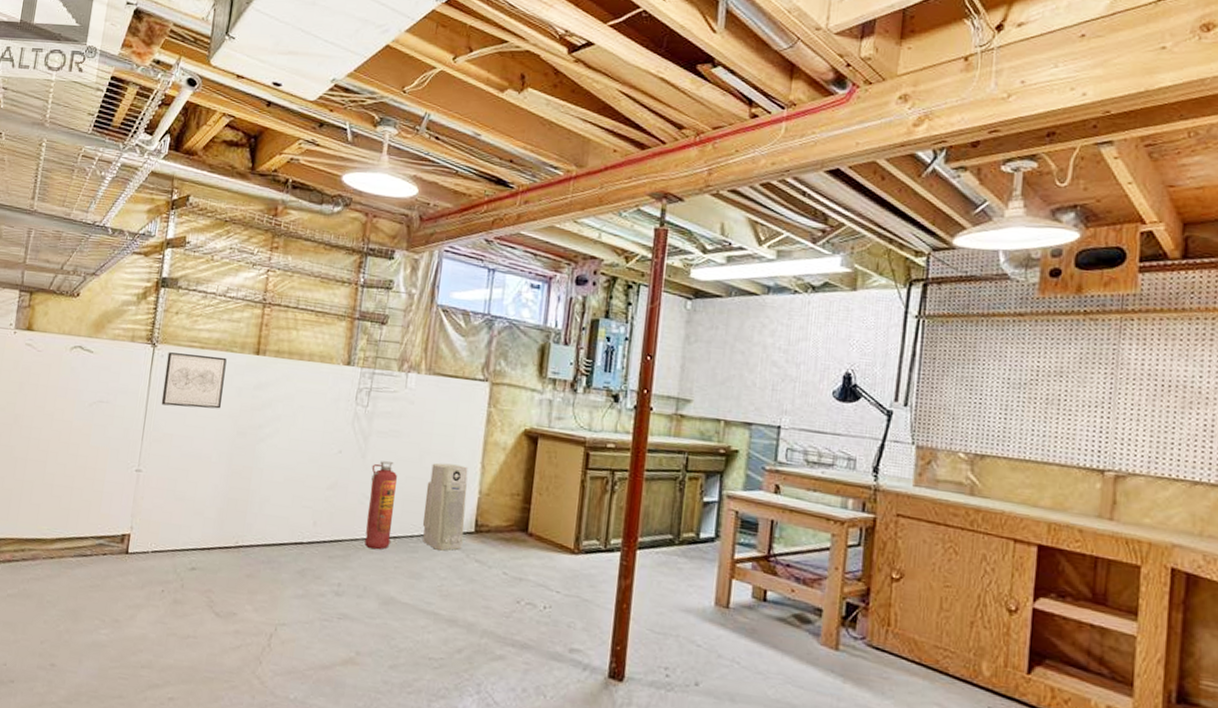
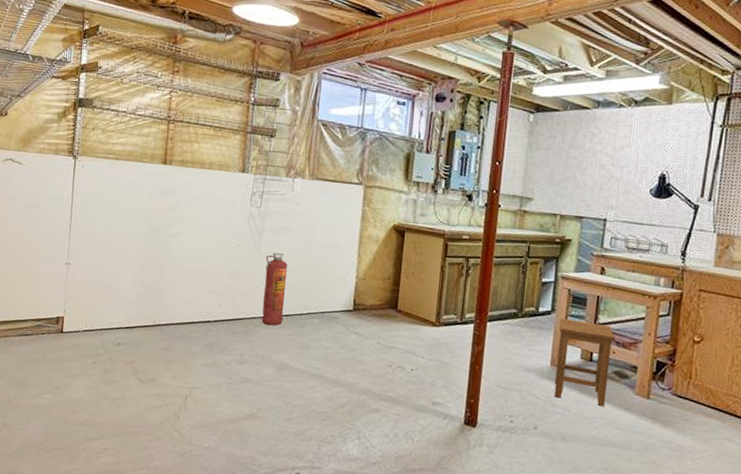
wall art: present [161,352,227,409] -> none [84,163,139,211]
air purifier: present [422,463,469,551] -> none [309,253,347,326]
stool: none [720,547,794,660] -> present [555,318,615,407]

